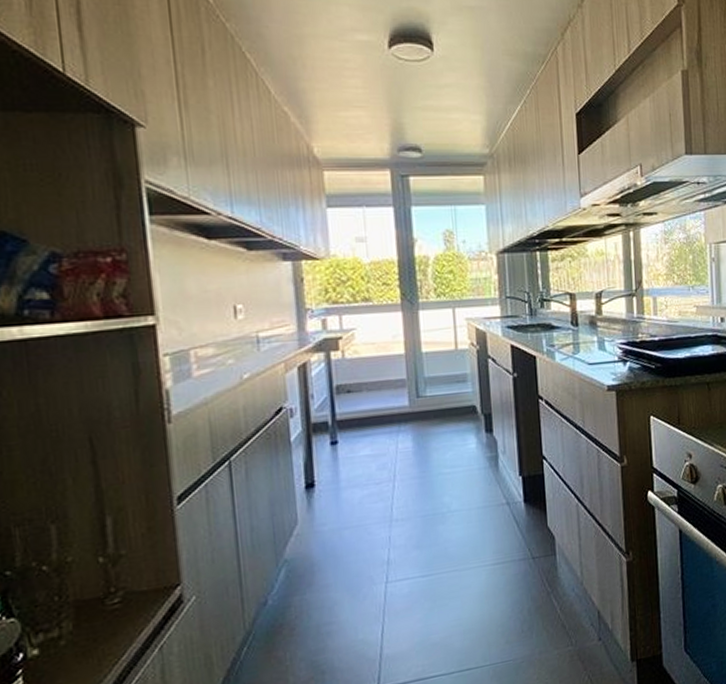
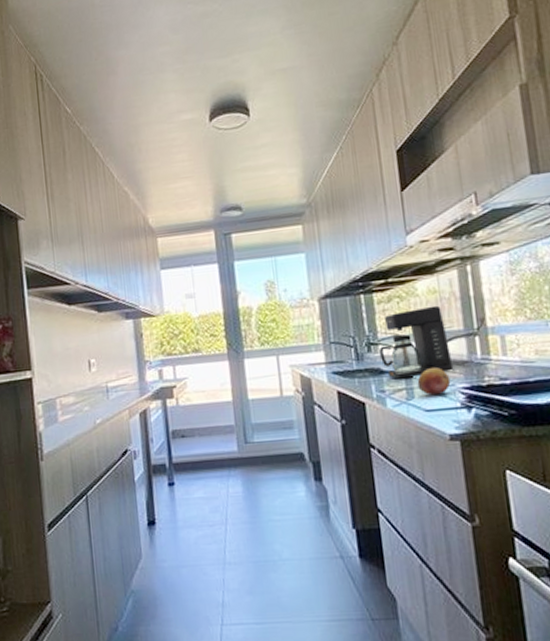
coffee maker: none [551,267,614,335] -> present [379,305,454,379]
fruit: none [583,323,611,350] -> present [417,366,451,396]

